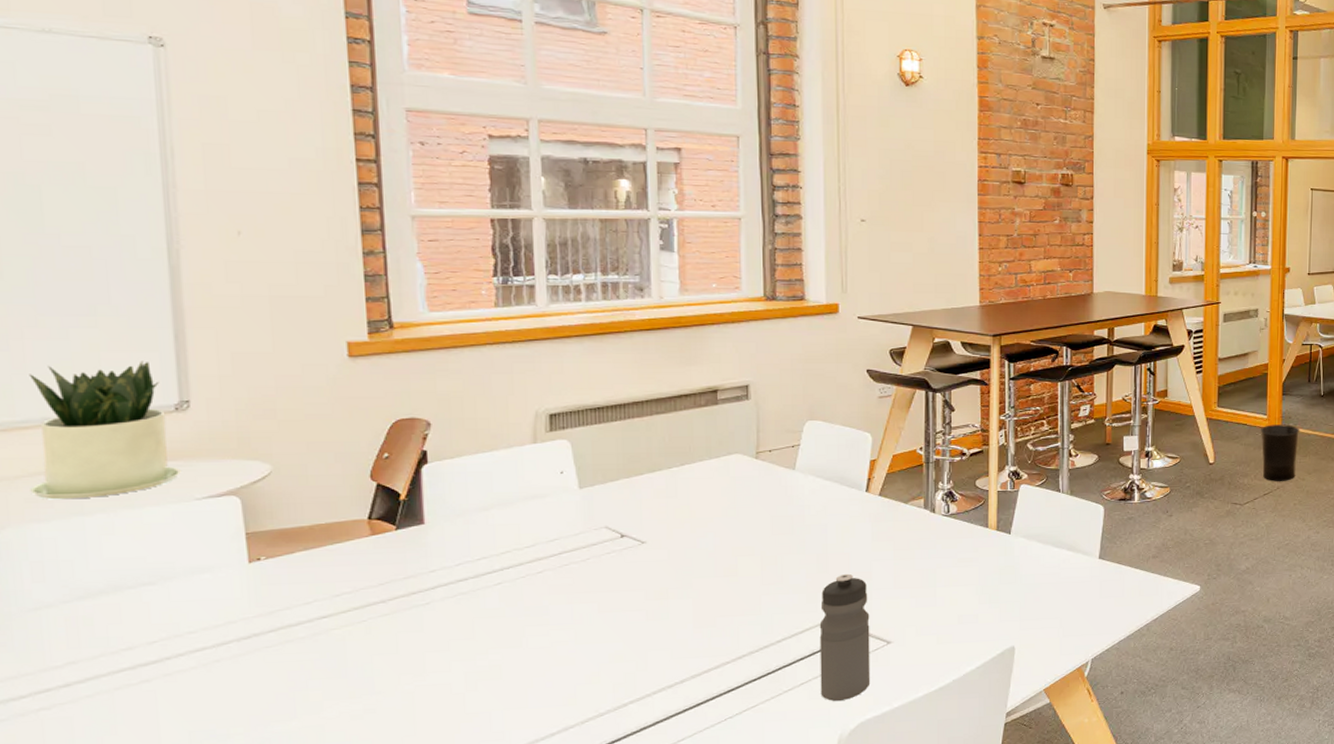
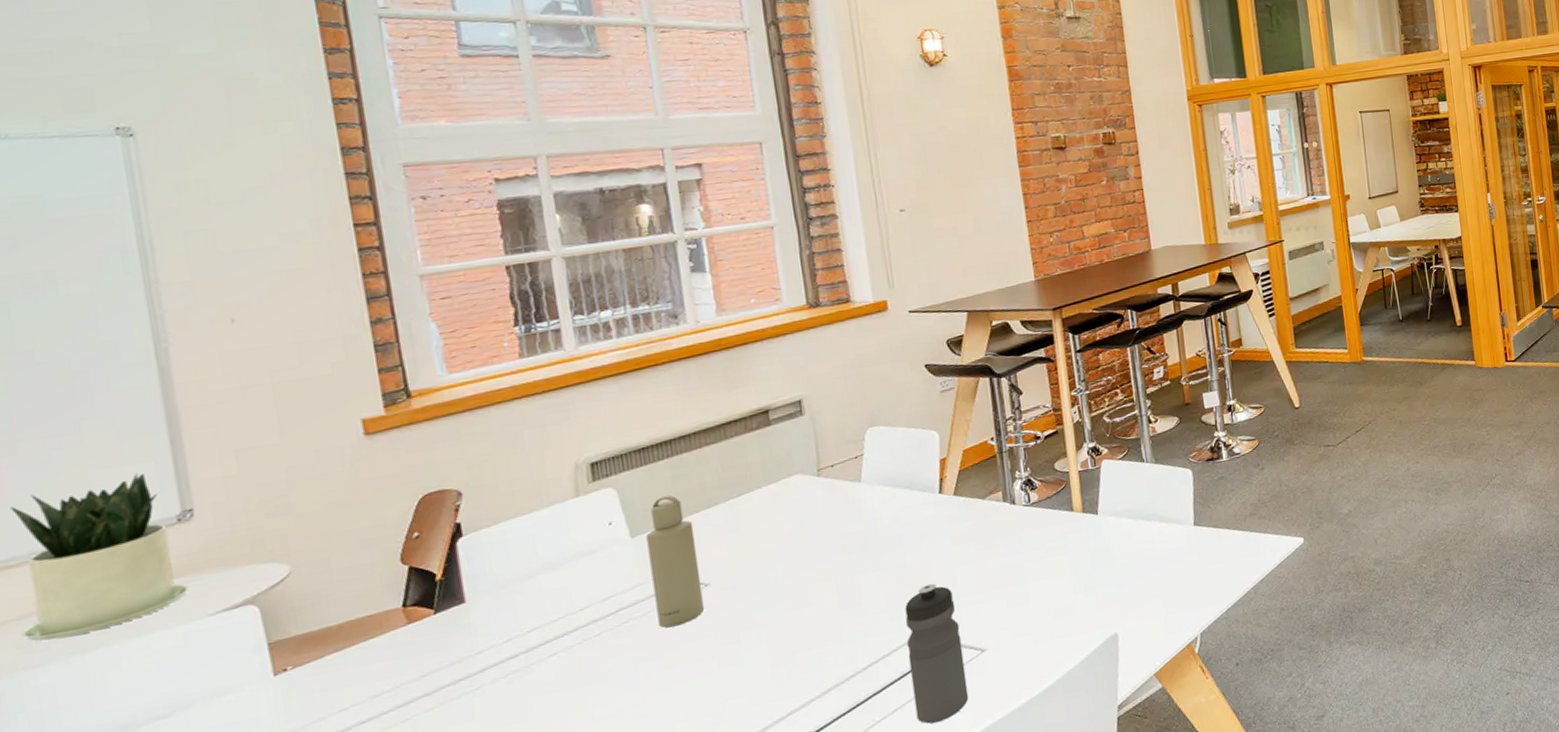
bottle: none [593,454,640,576] -> present [646,495,705,629]
waste bin: present [1260,424,1300,481] -> none [1342,355,1386,416]

